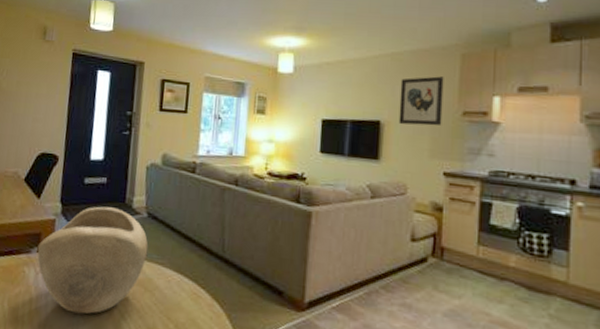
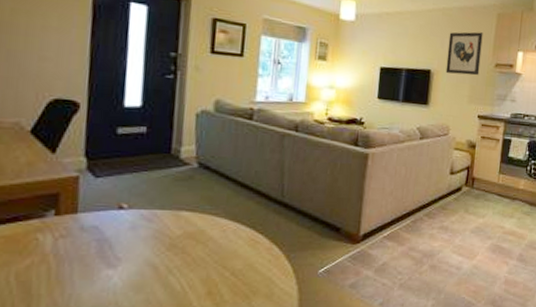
decorative bowl: present [37,206,149,314] -> none [54,158,200,277]

